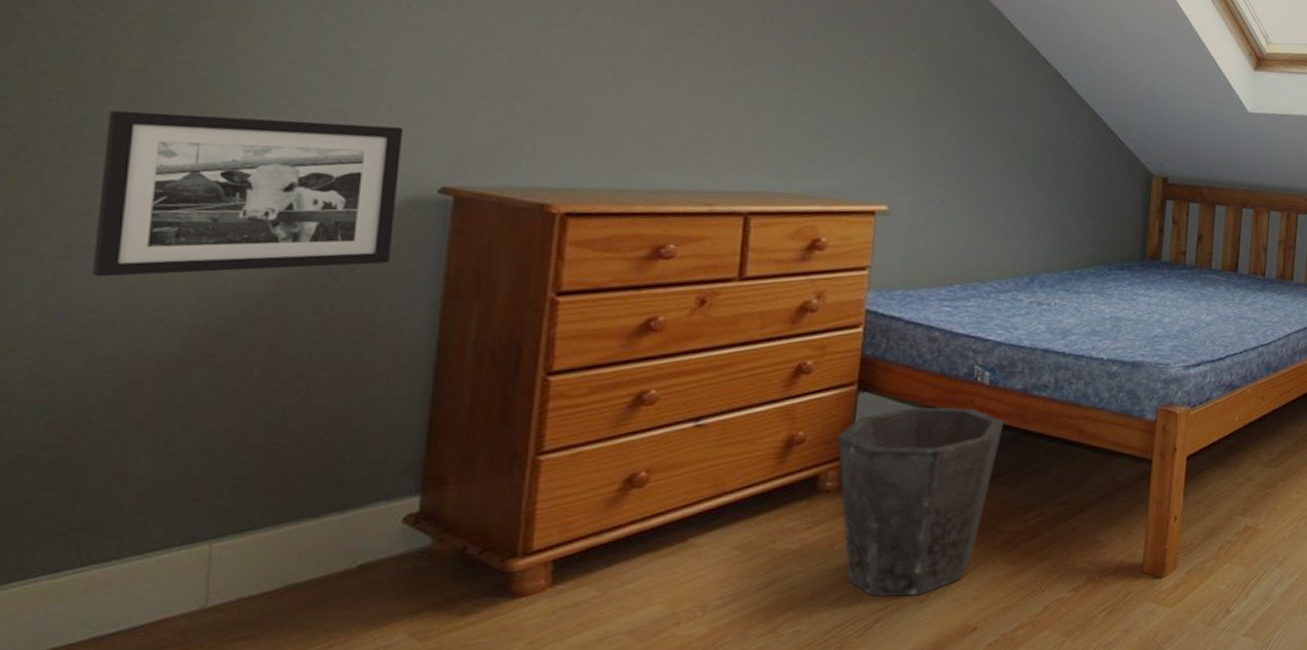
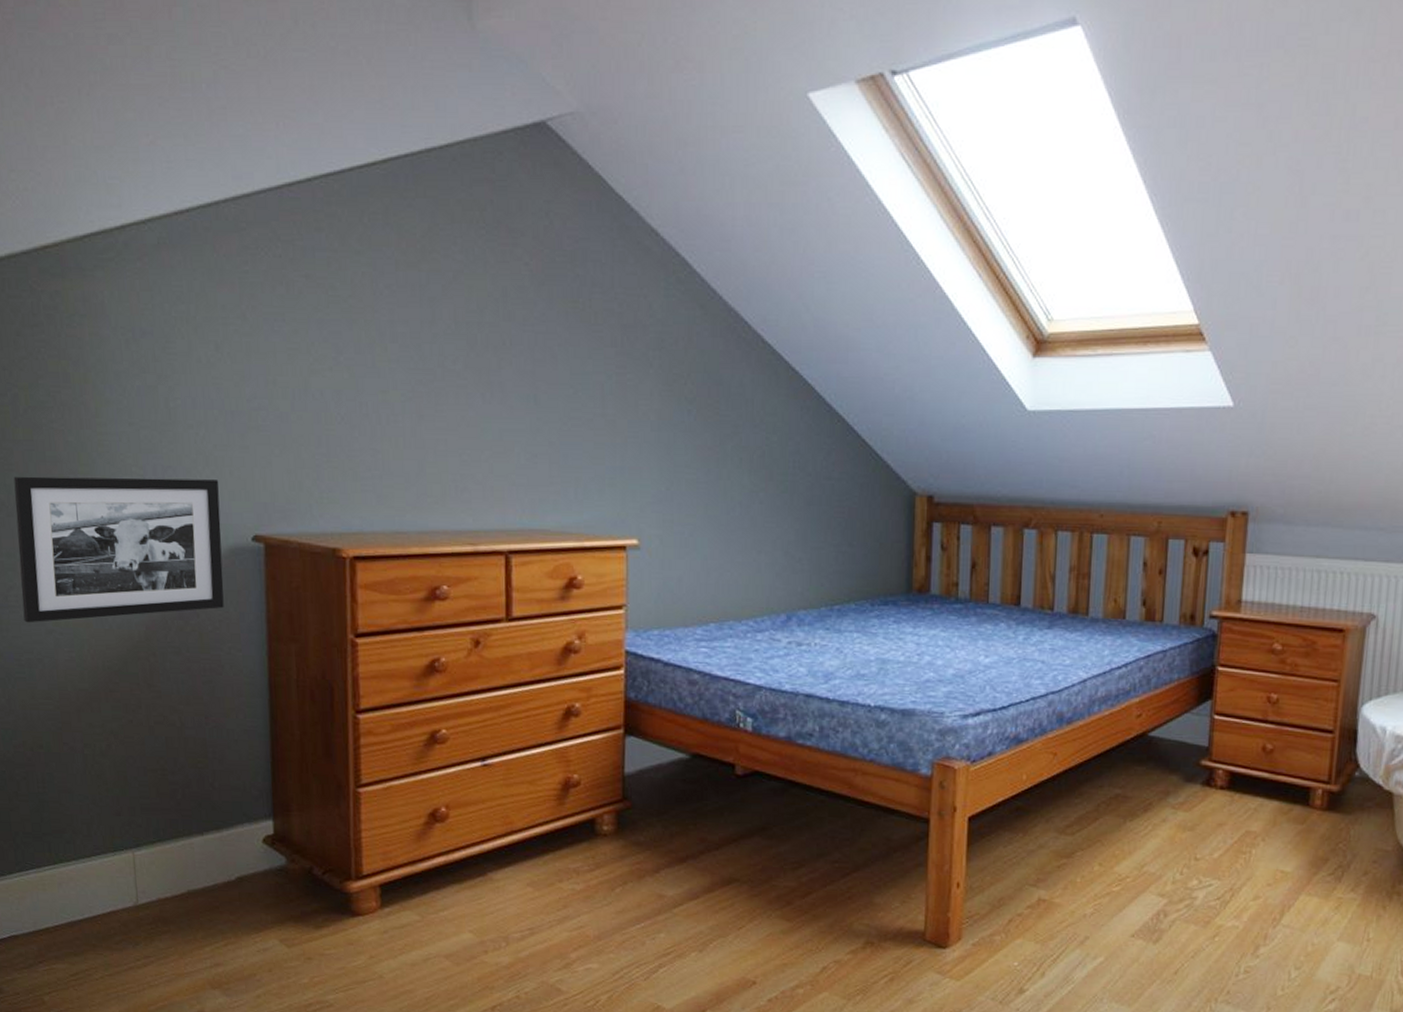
waste bin: present [837,407,1004,597] -> none [610,753,769,944]

